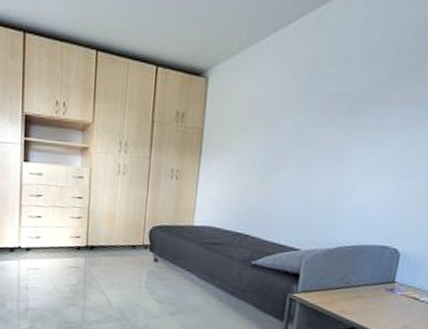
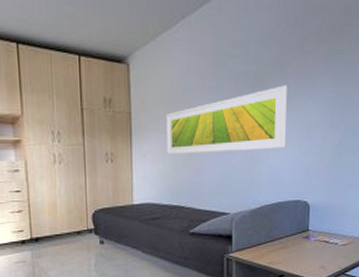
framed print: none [237,112,391,185] -> present [166,85,287,155]

